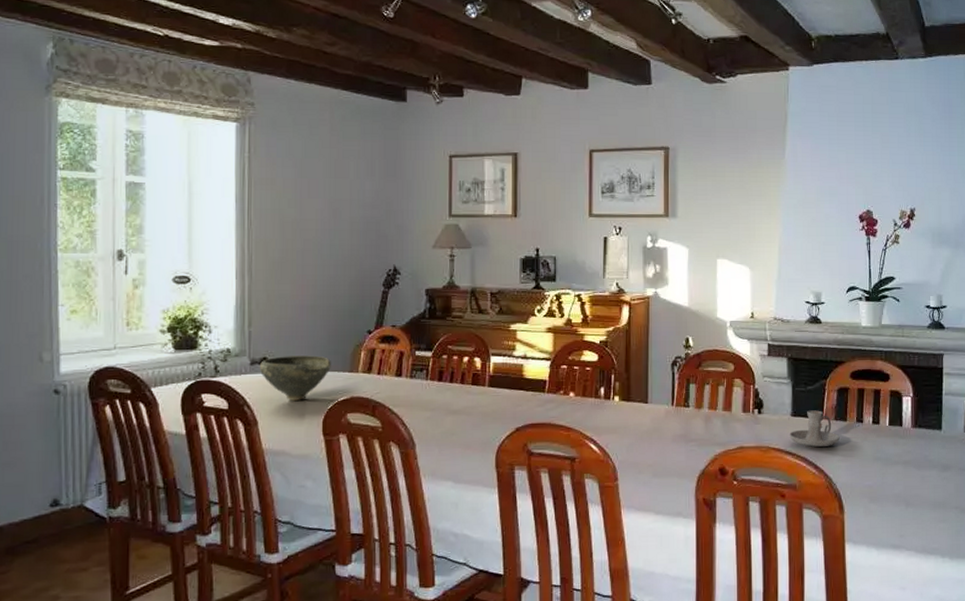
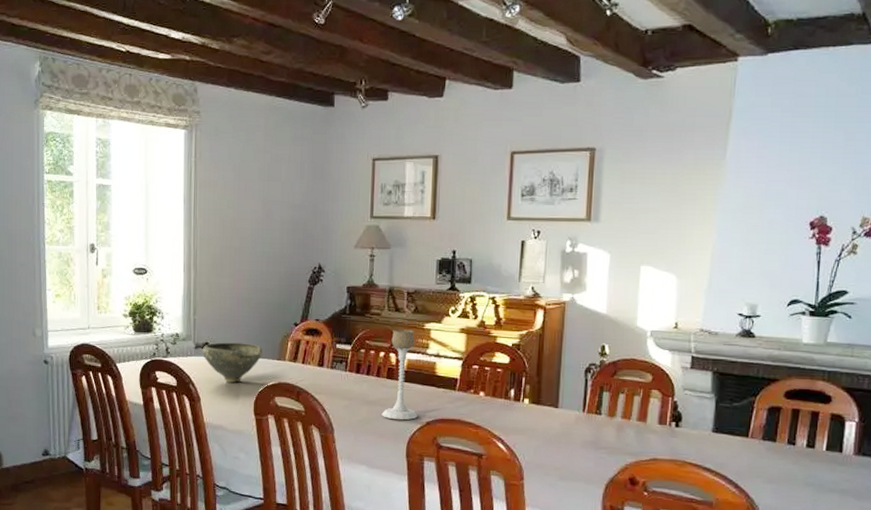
candle holder: none [467,332,506,429] -> present [381,329,418,420]
candle holder: present [789,410,840,447] -> none [709,427,767,467]

